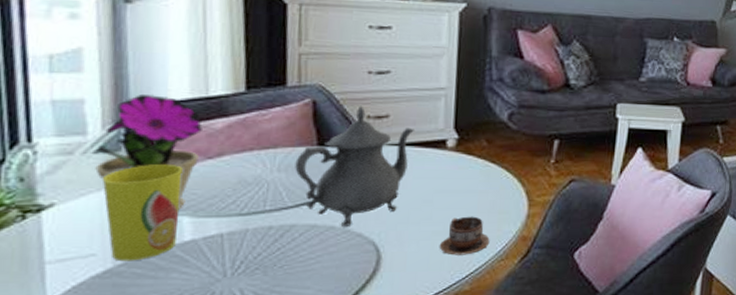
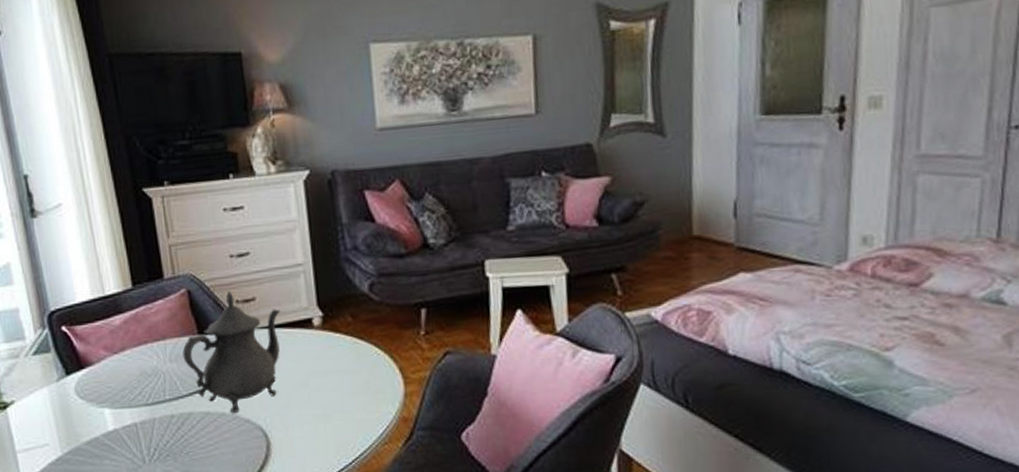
flower pot: present [95,93,202,210] -> none [34,298,107,402]
cup: present [101,163,183,262] -> none [42,360,103,450]
cup: present [439,216,490,255] -> none [321,397,371,440]

